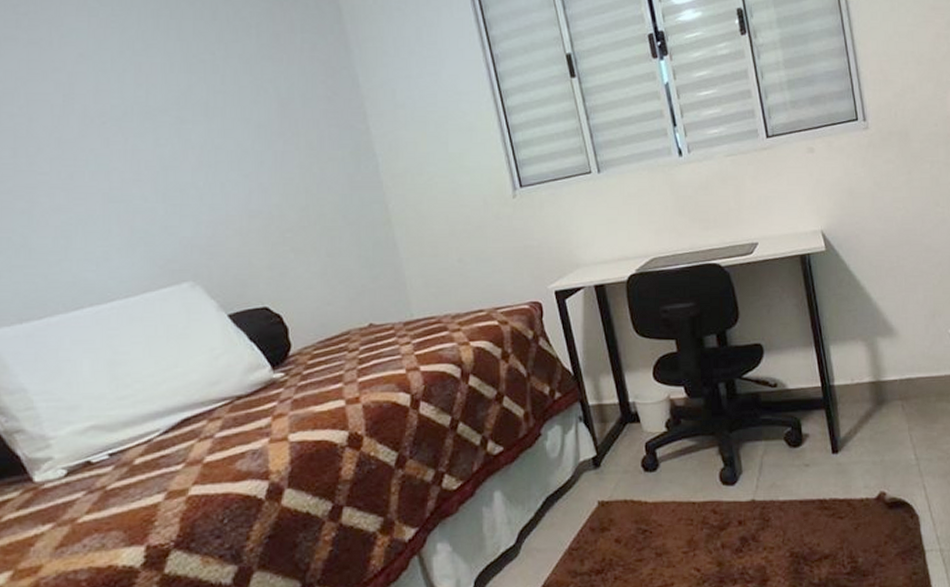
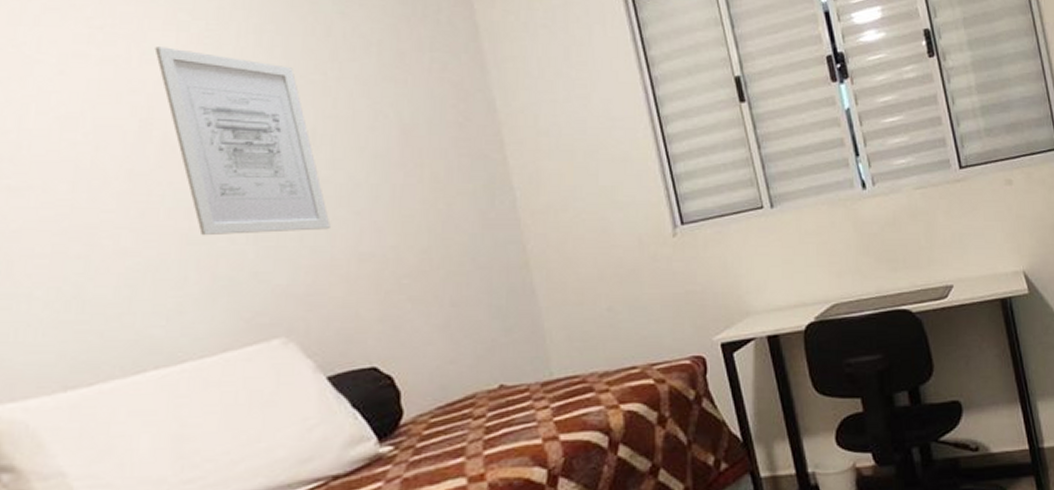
wall art: none [71,30,224,195] -> present [154,47,331,236]

